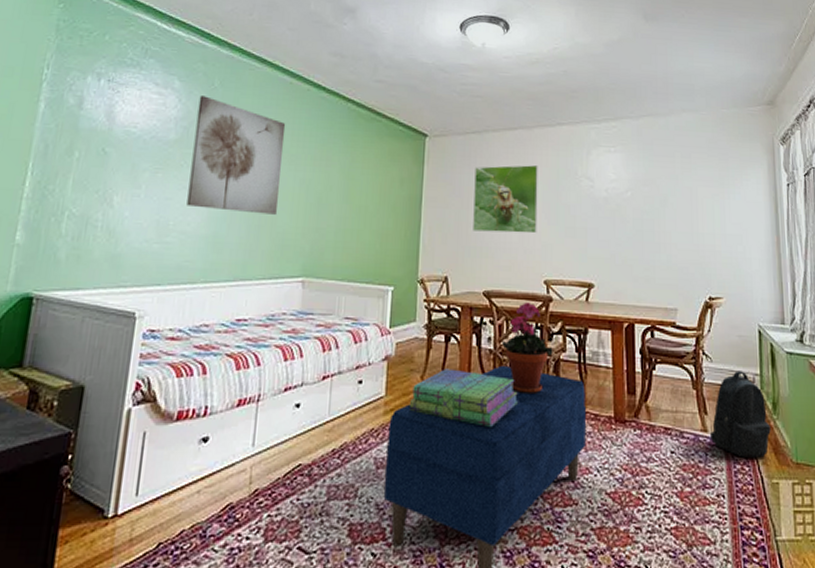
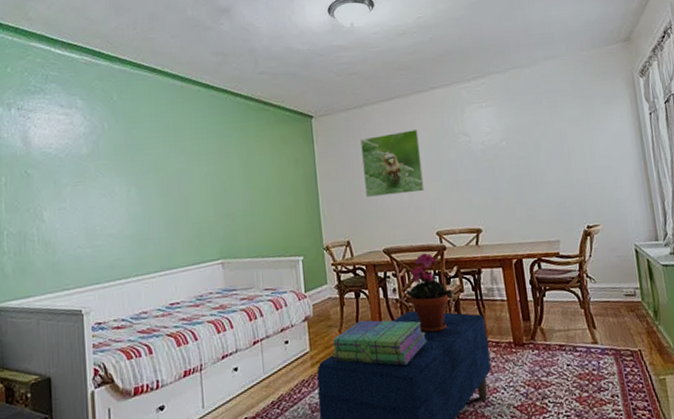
wall art: present [186,96,286,215] -> none [102,110,189,212]
backpack: present [709,371,771,458] -> none [600,287,655,362]

